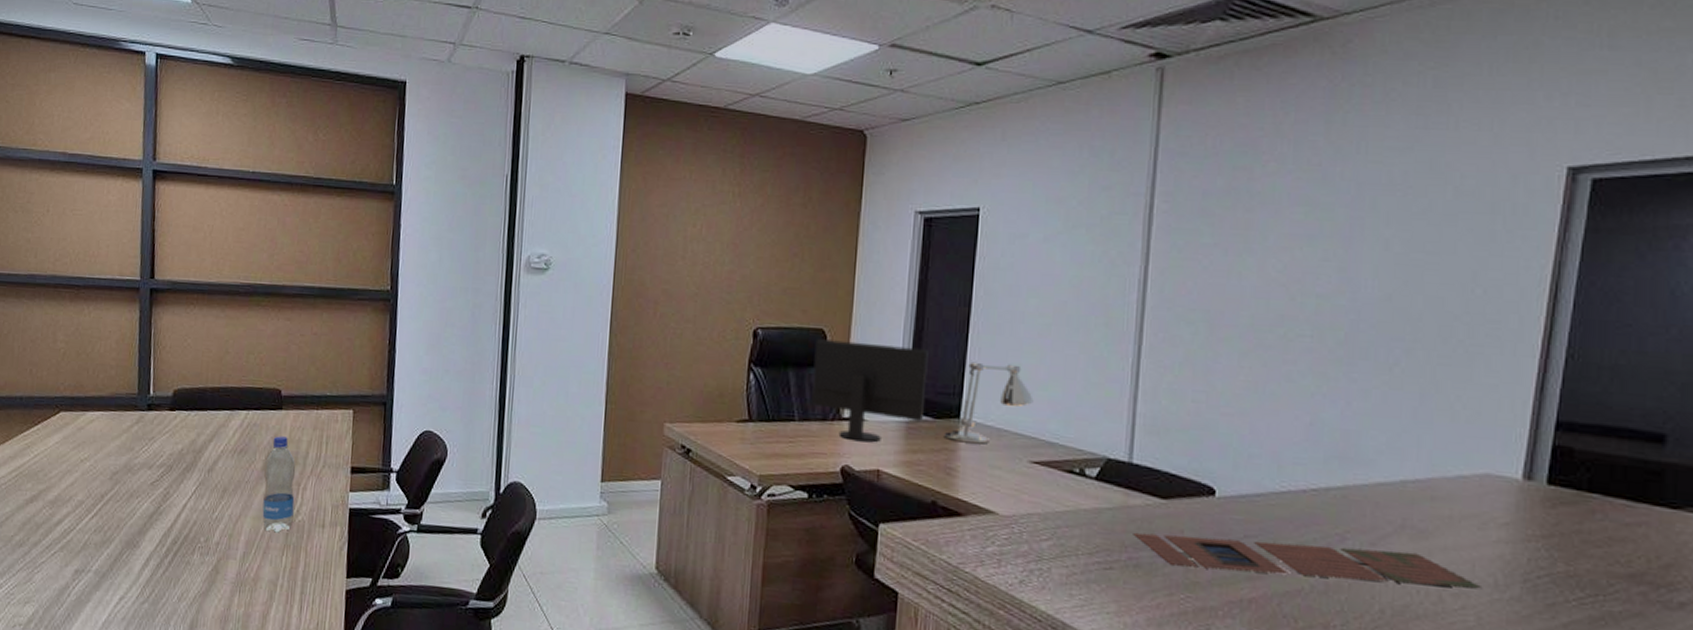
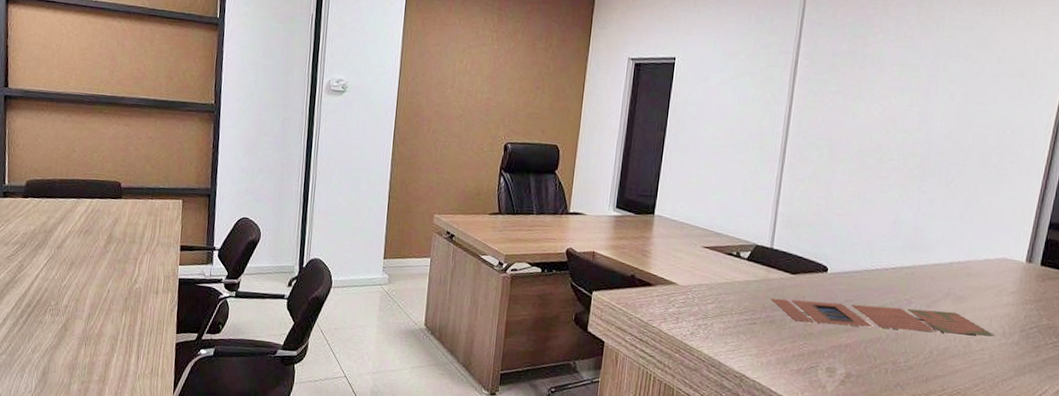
bottle: present [262,436,296,533] -> none [105,220,134,298]
computer monitor: present [811,339,929,443] -> none [546,153,634,231]
desk lamp: present [943,361,1034,445] -> none [642,172,707,234]

